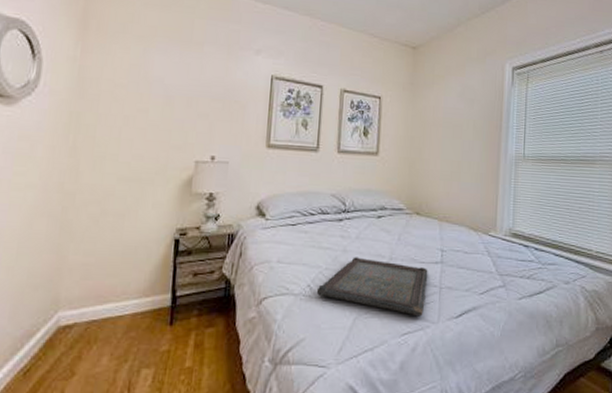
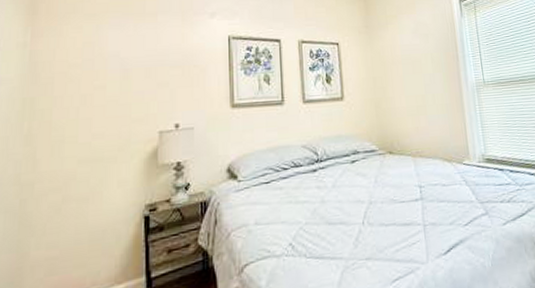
serving tray: present [316,257,428,317] -> none [299,206,412,259]

